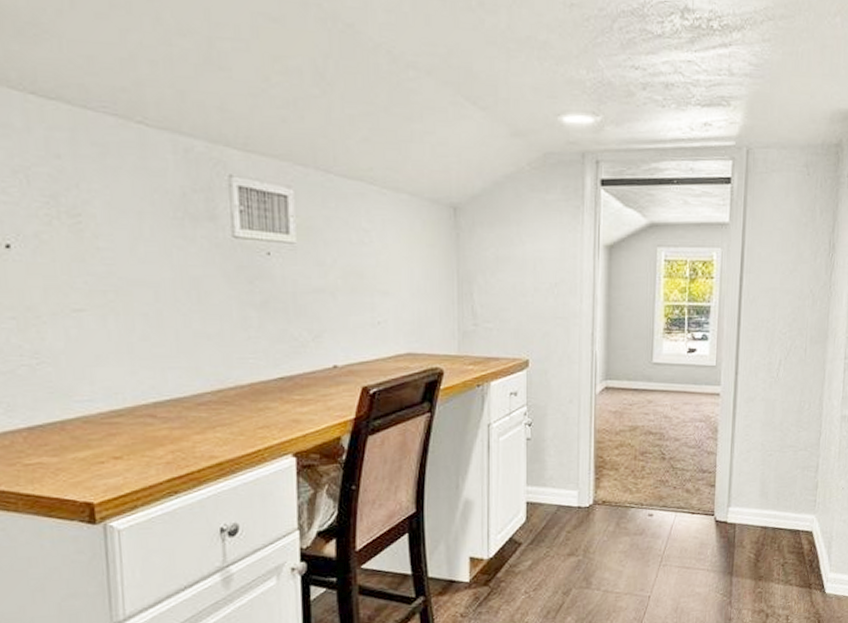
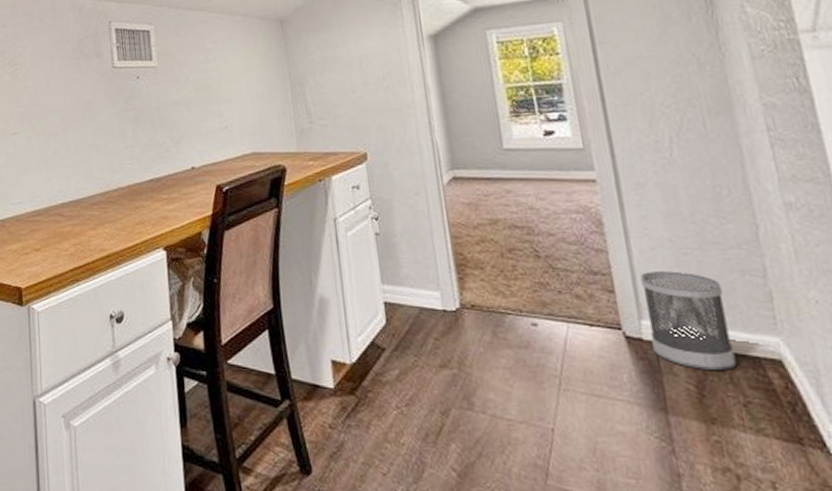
wastebasket: none [733,468,788,542] -> present [640,271,737,370]

